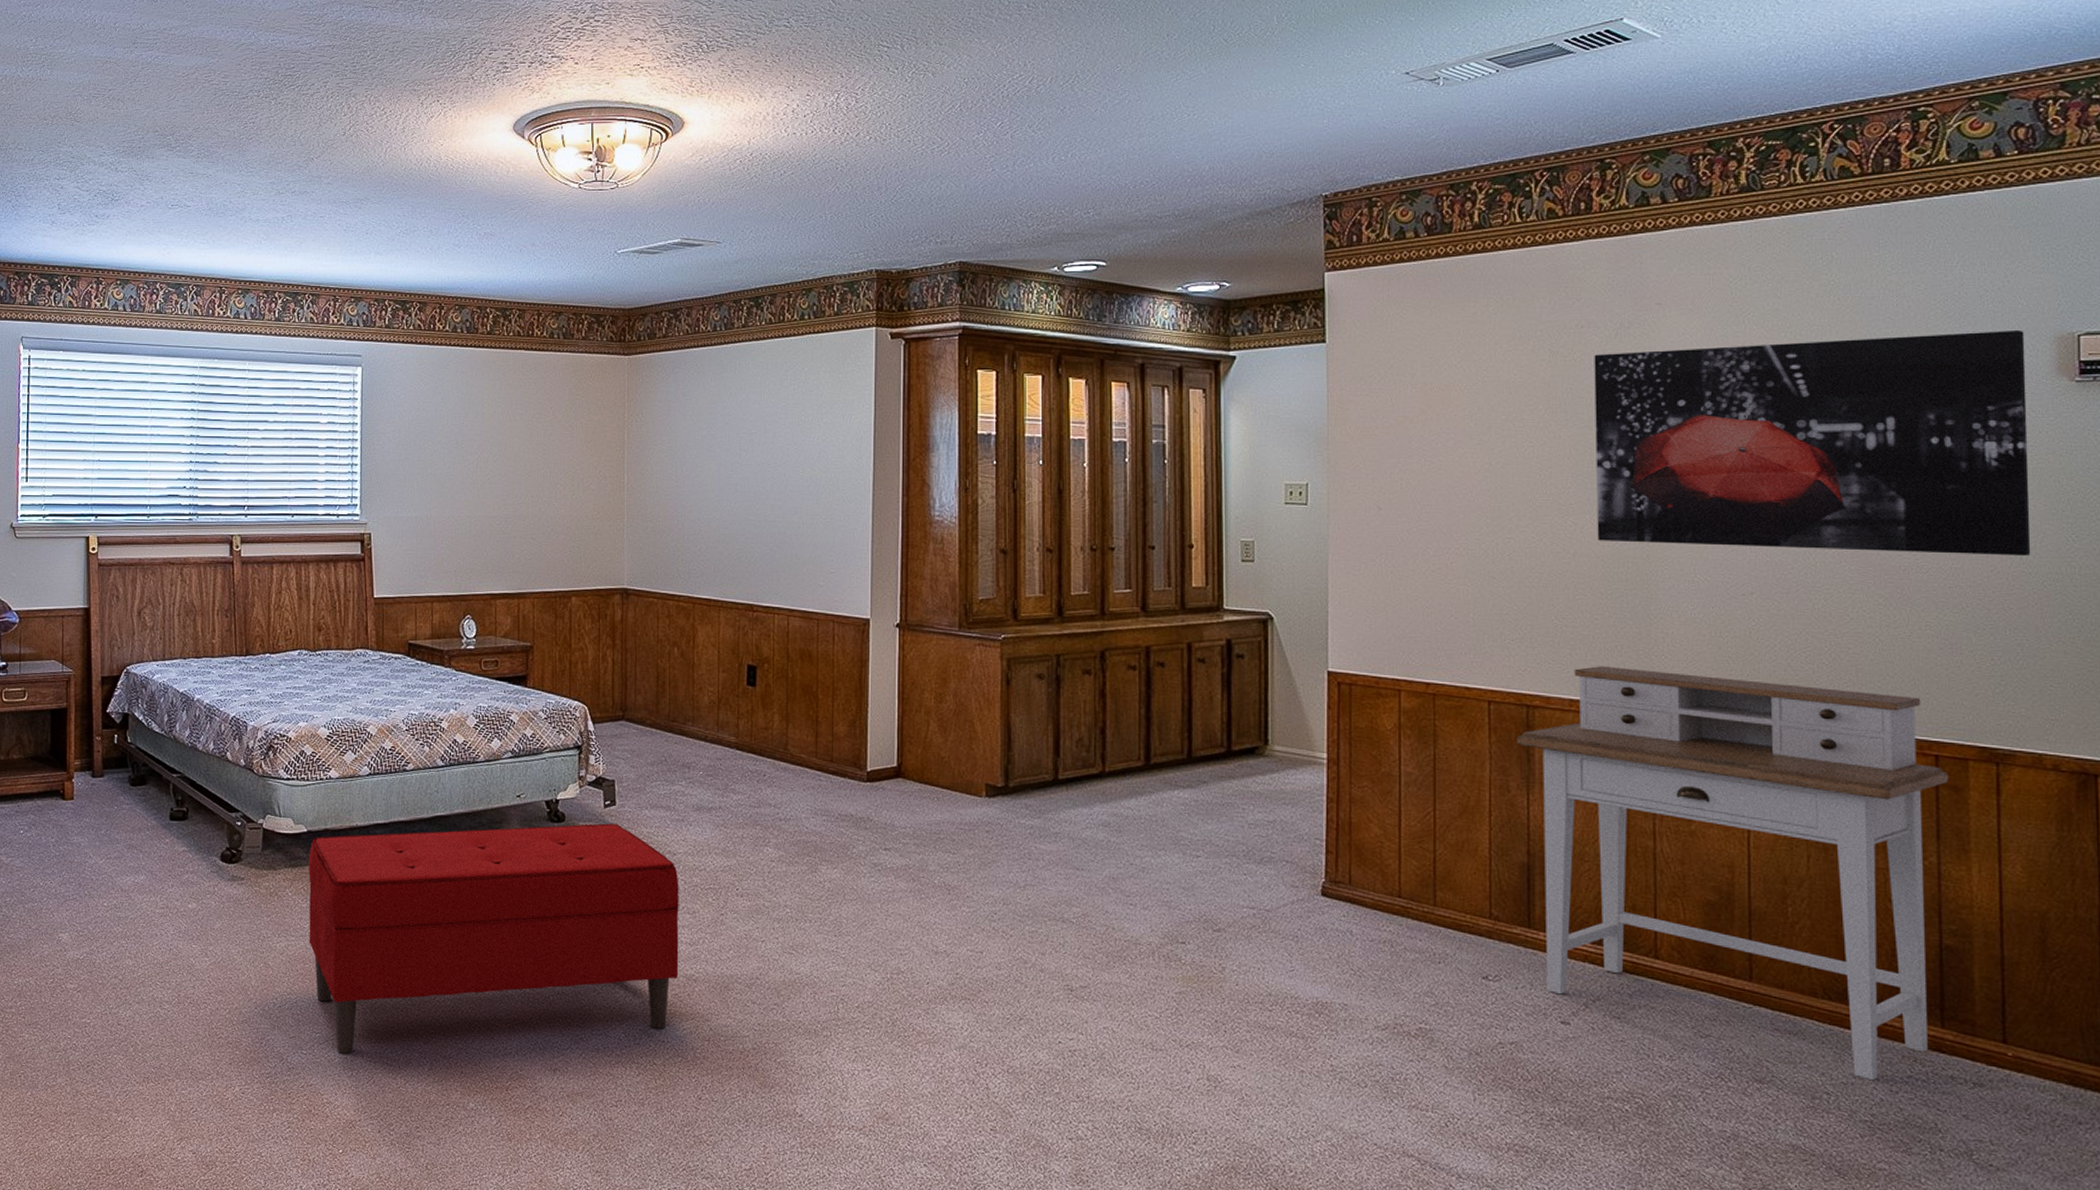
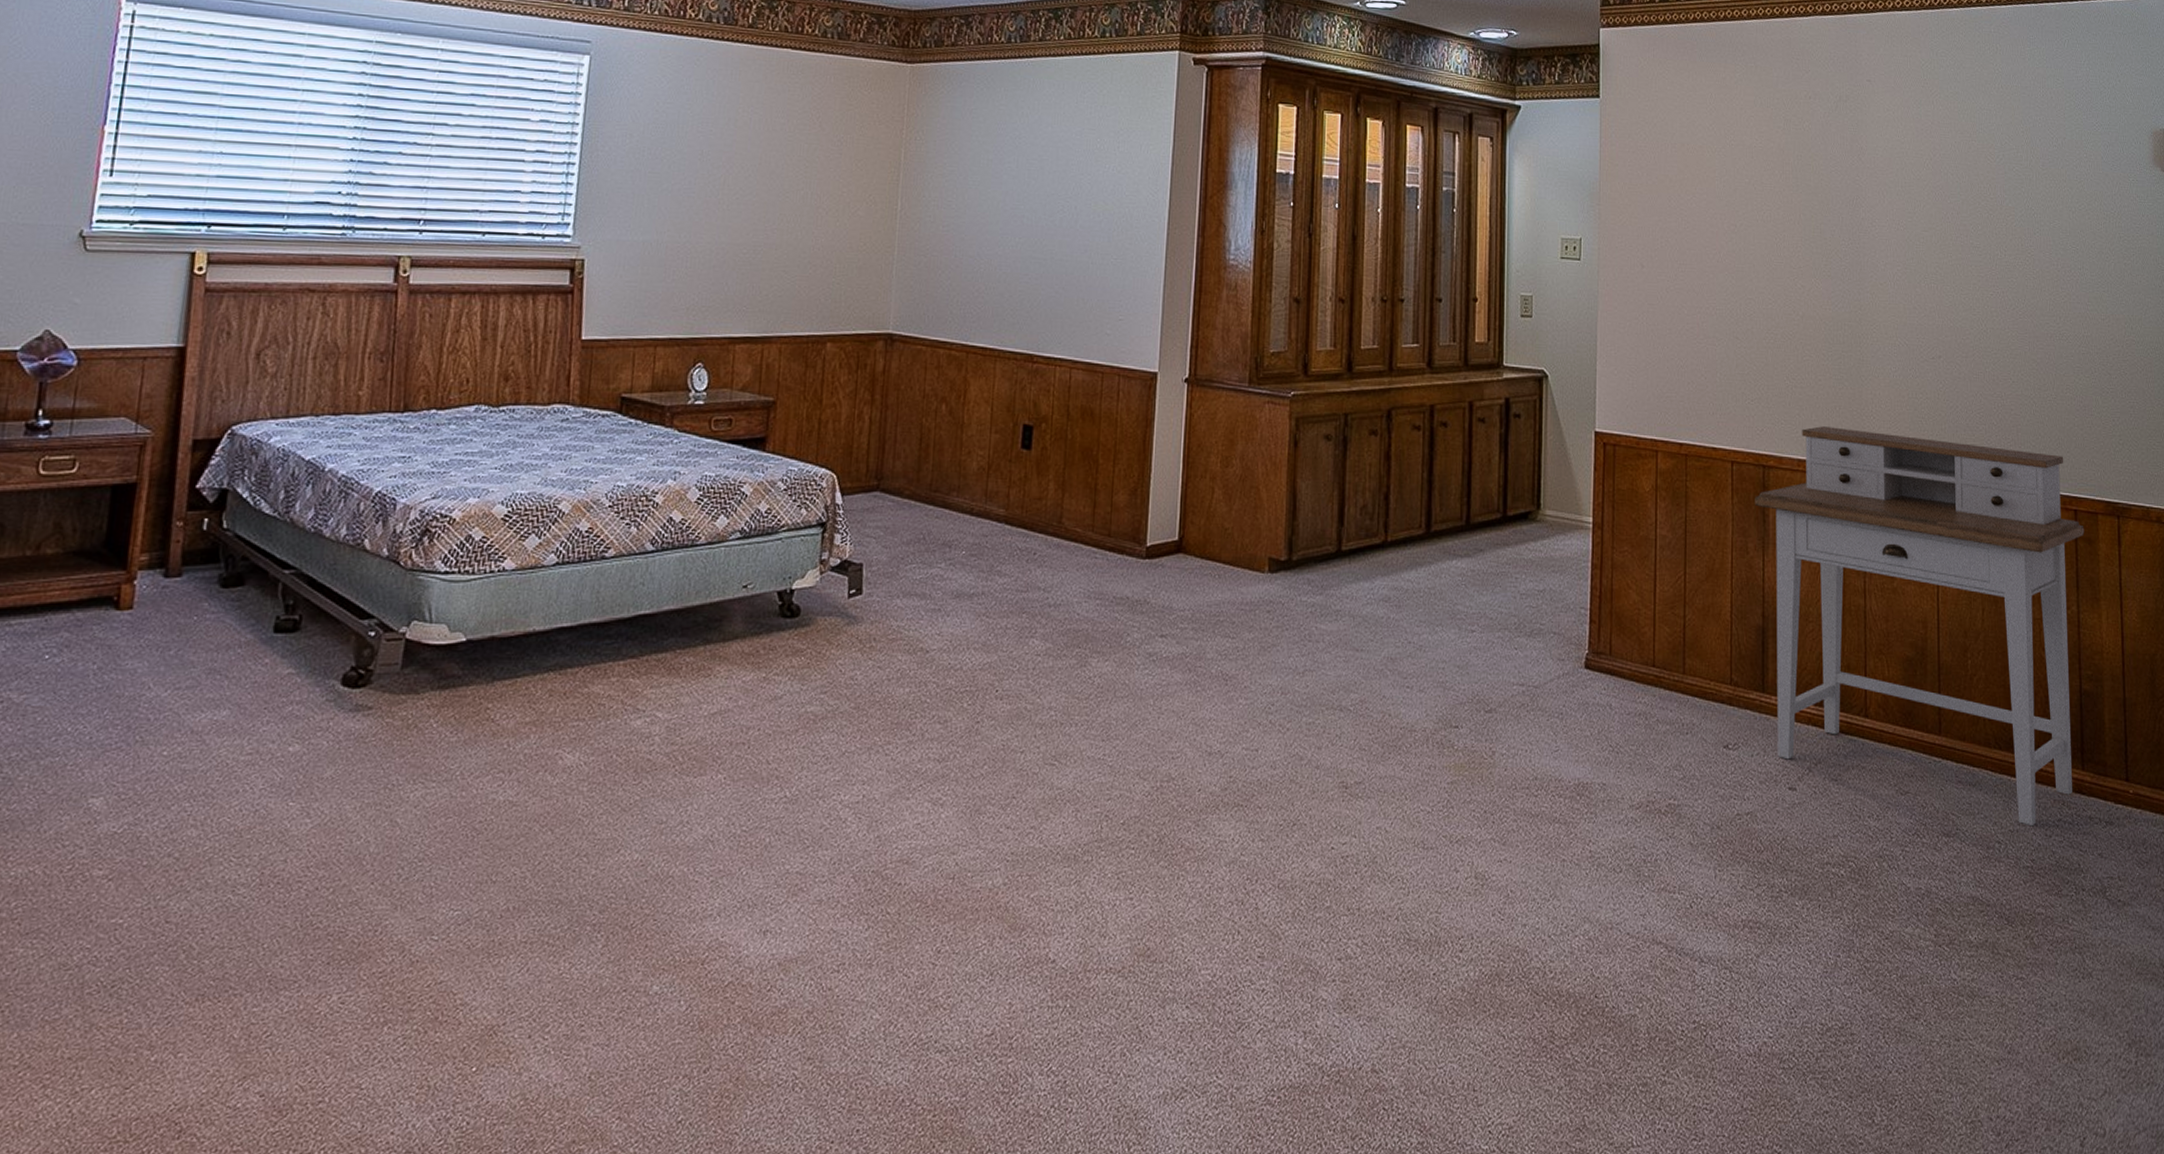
bench: present [309,823,679,1054] -> none [455,617,931,935]
wall art: present [1594,329,2031,557] -> none [1819,123,2139,327]

